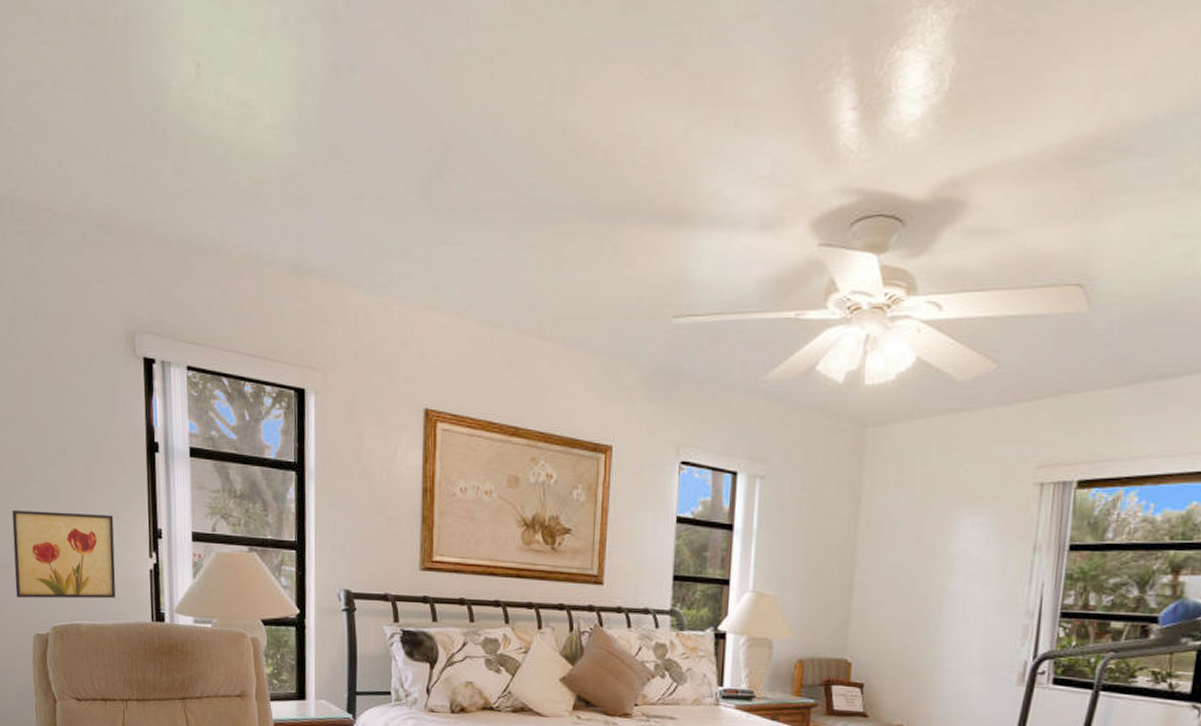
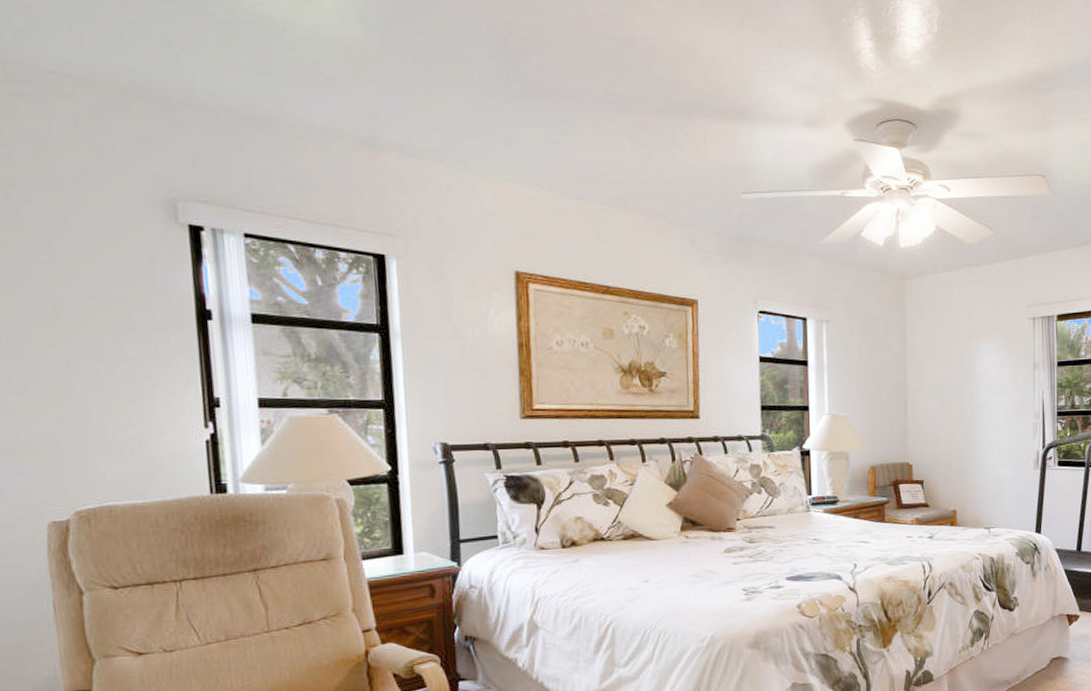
wall art: present [12,510,116,599] -> none [13,386,162,484]

